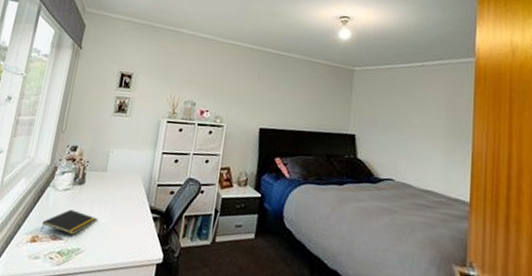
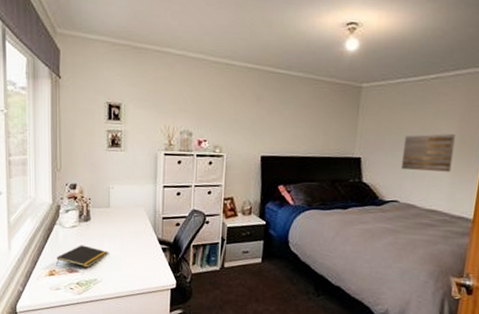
wall art: none [394,116,445,153] -> present [402,133,456,172]

